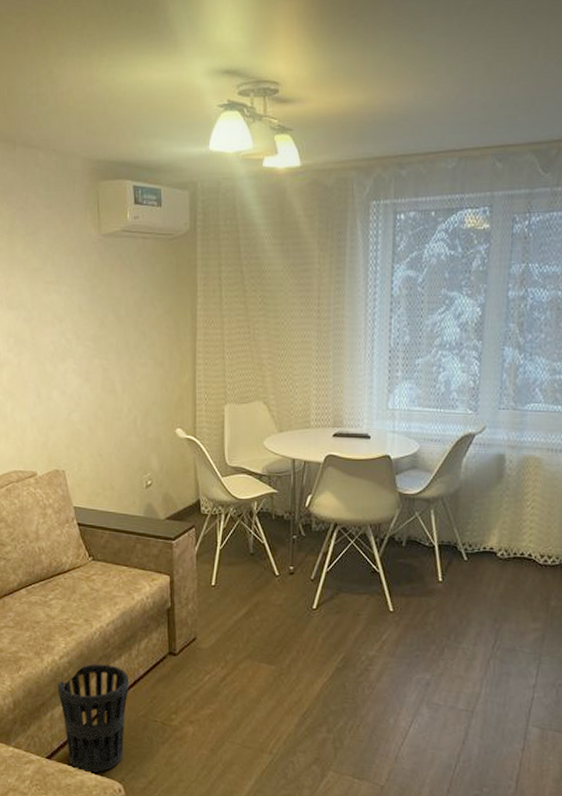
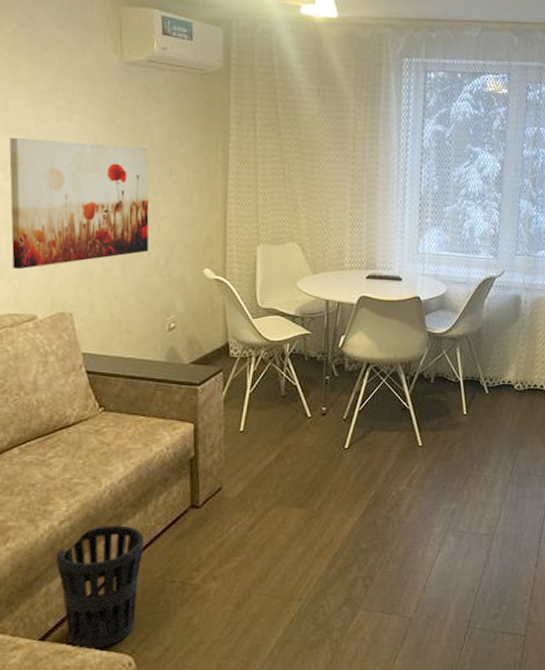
wall art: none [11,312,128,431] -> present [9,137,150,270]

